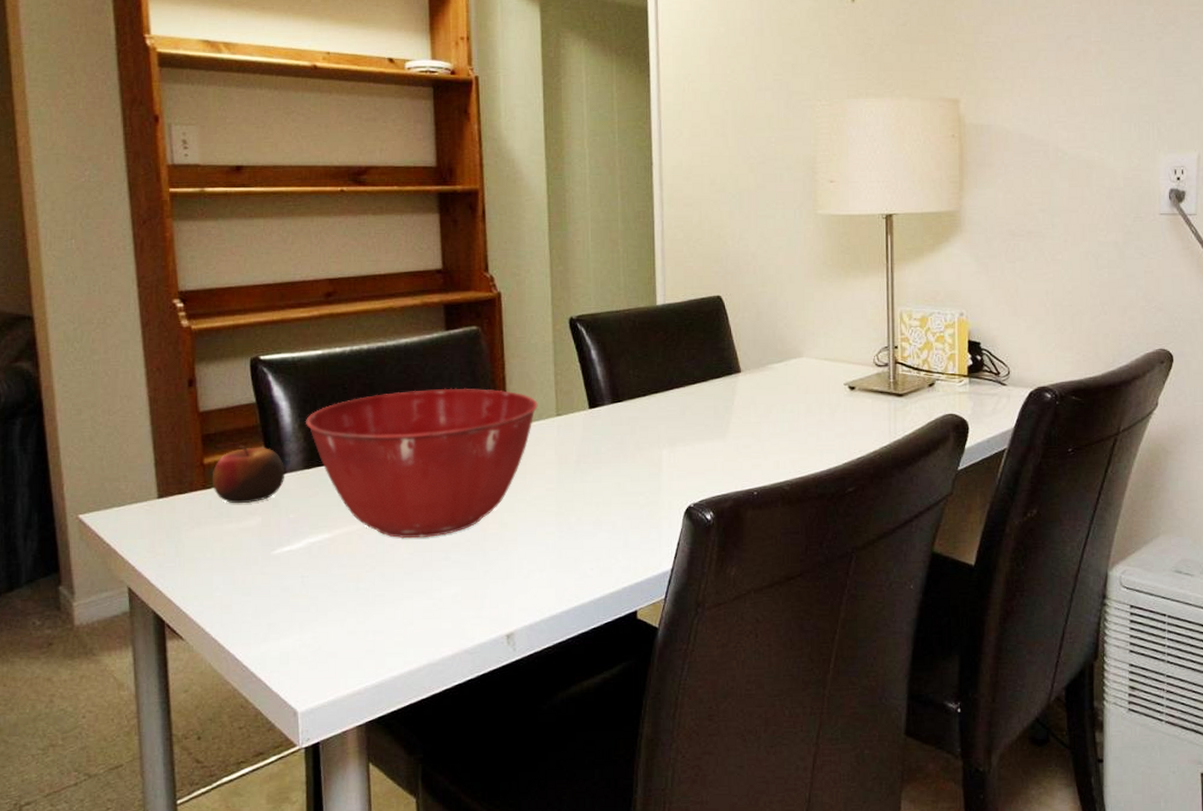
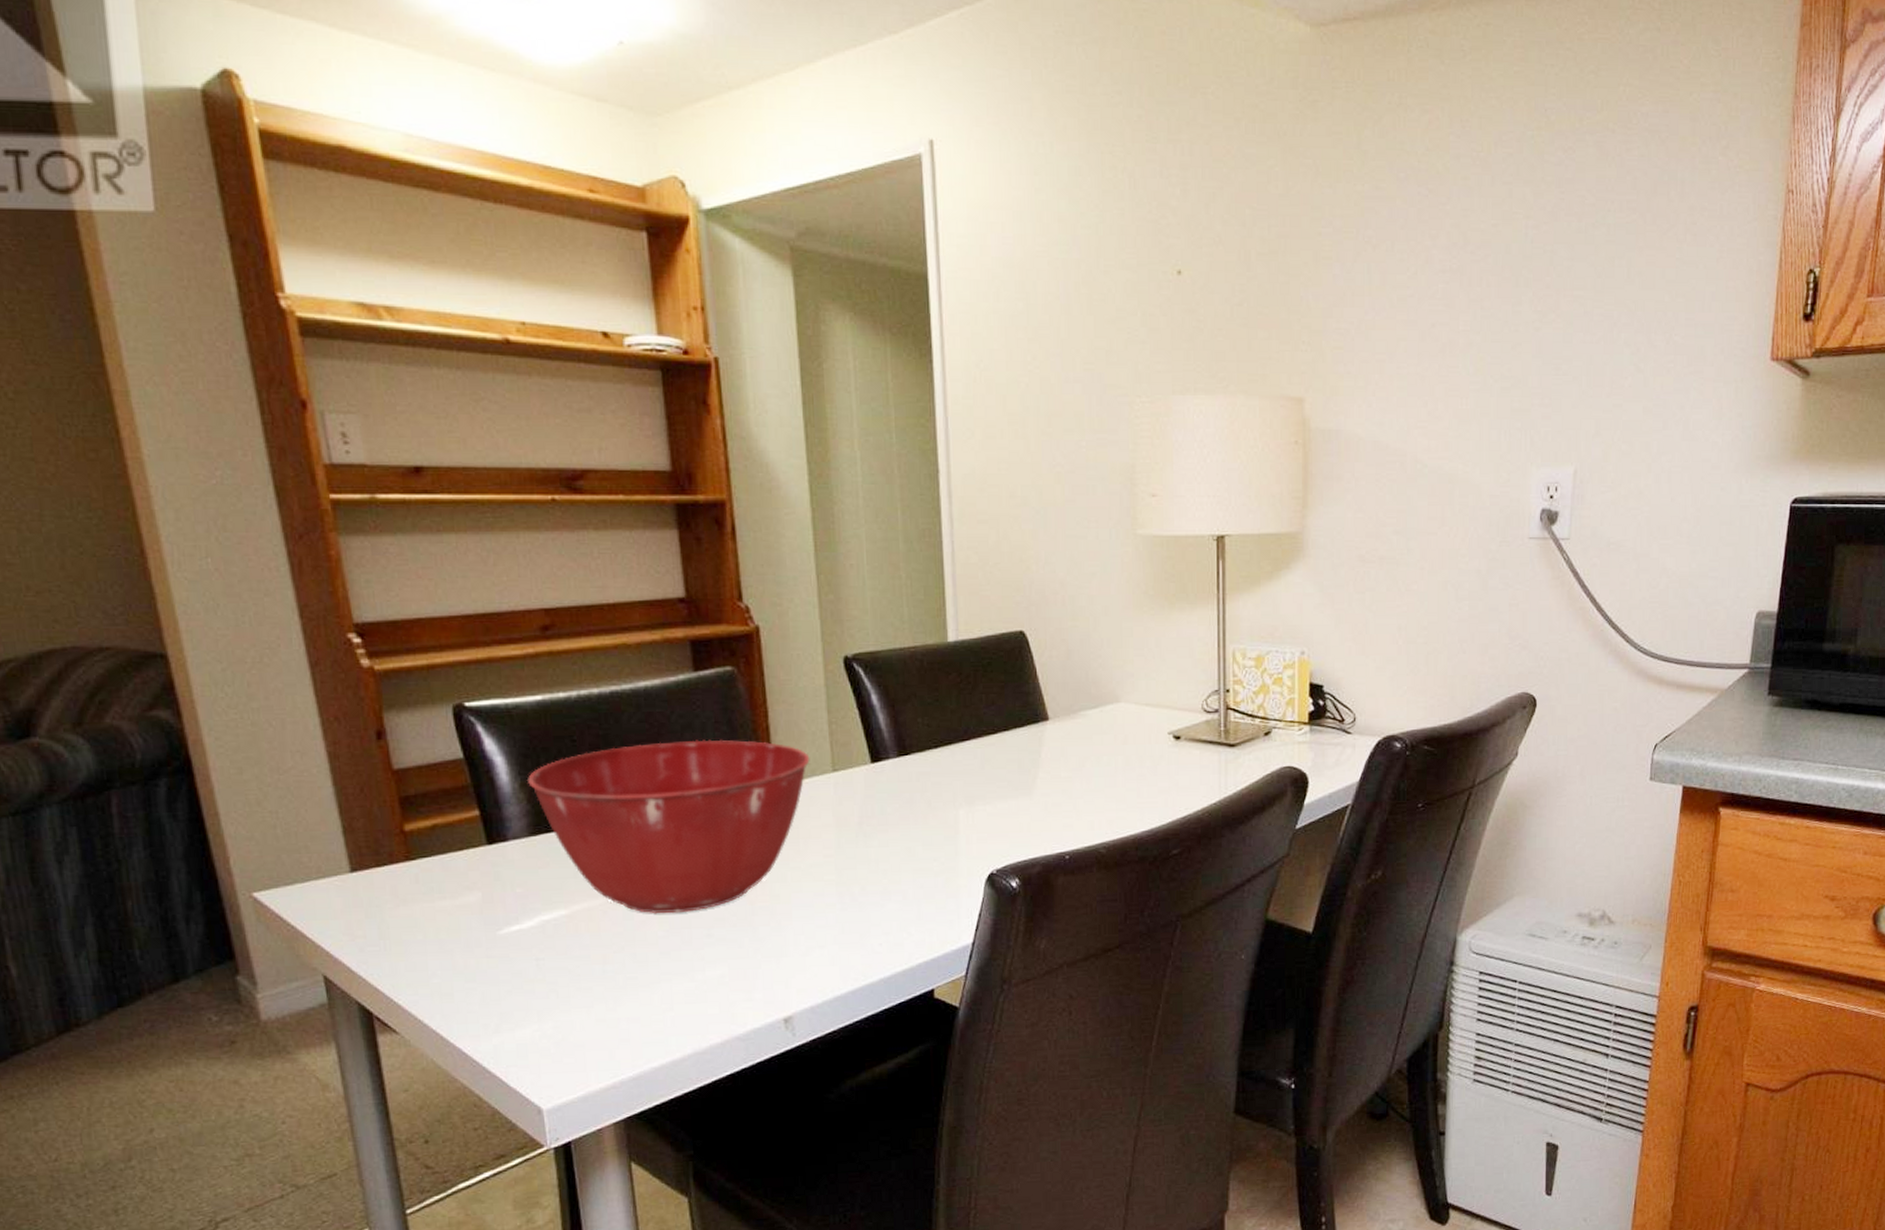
apple: present [212,446,285,504] -> none [415,809,507,878]

